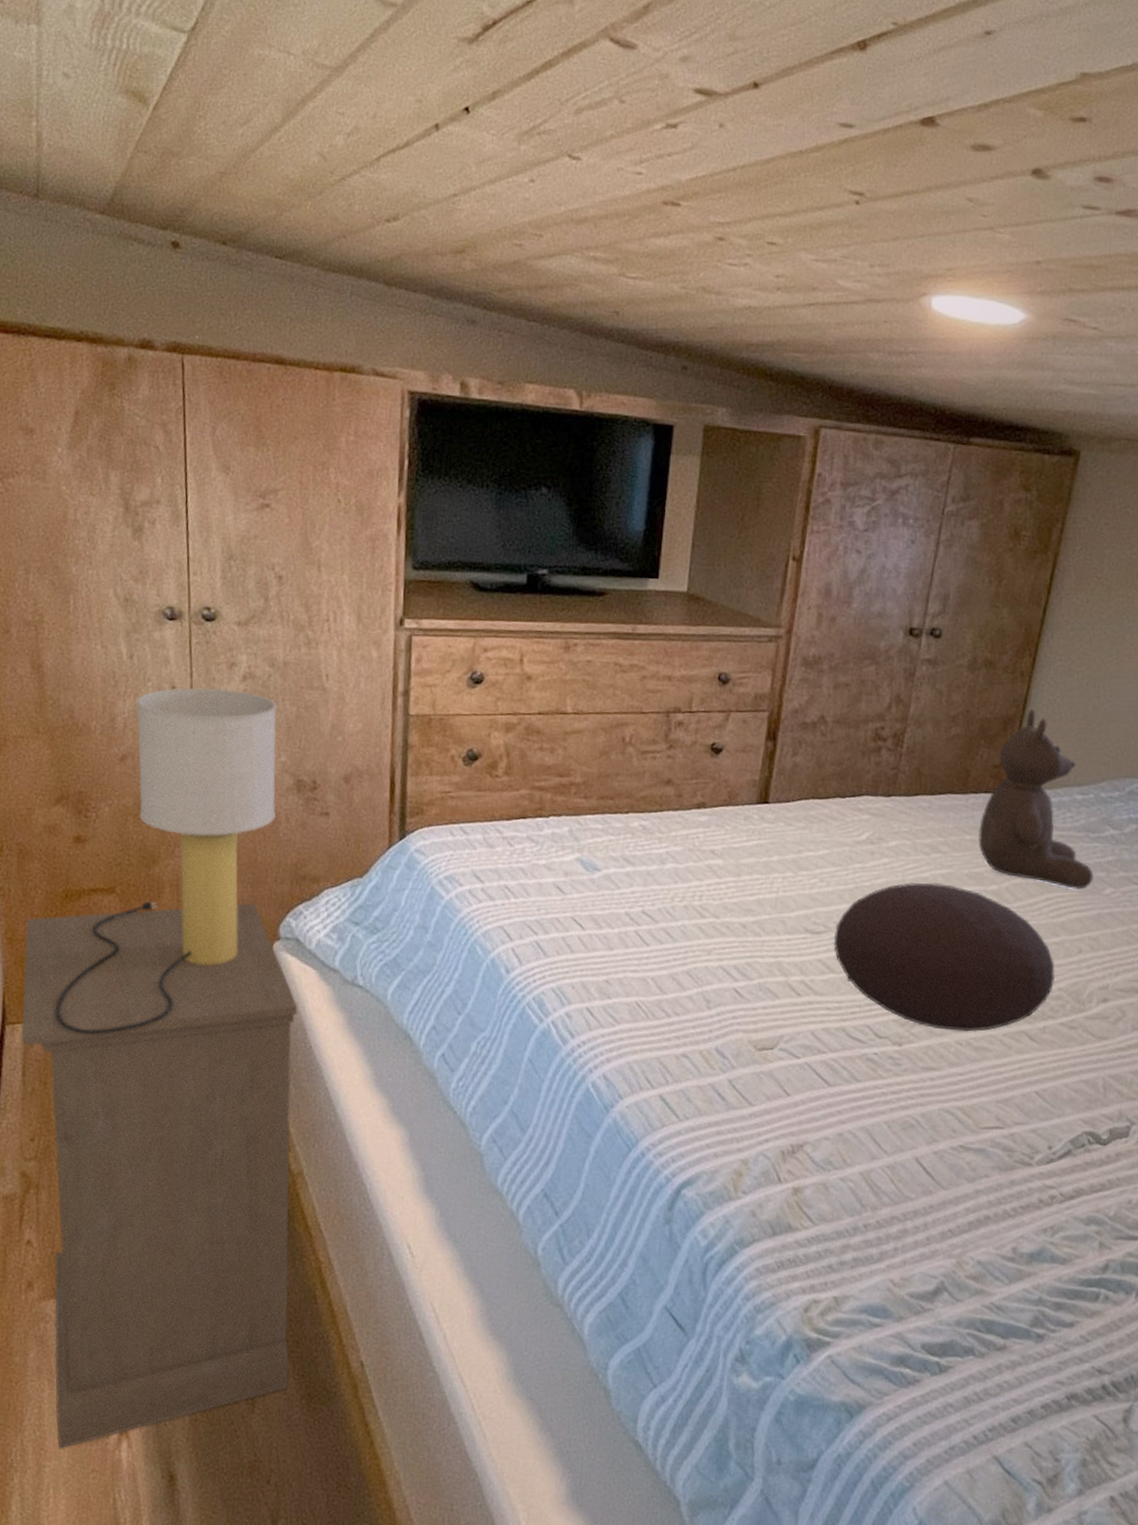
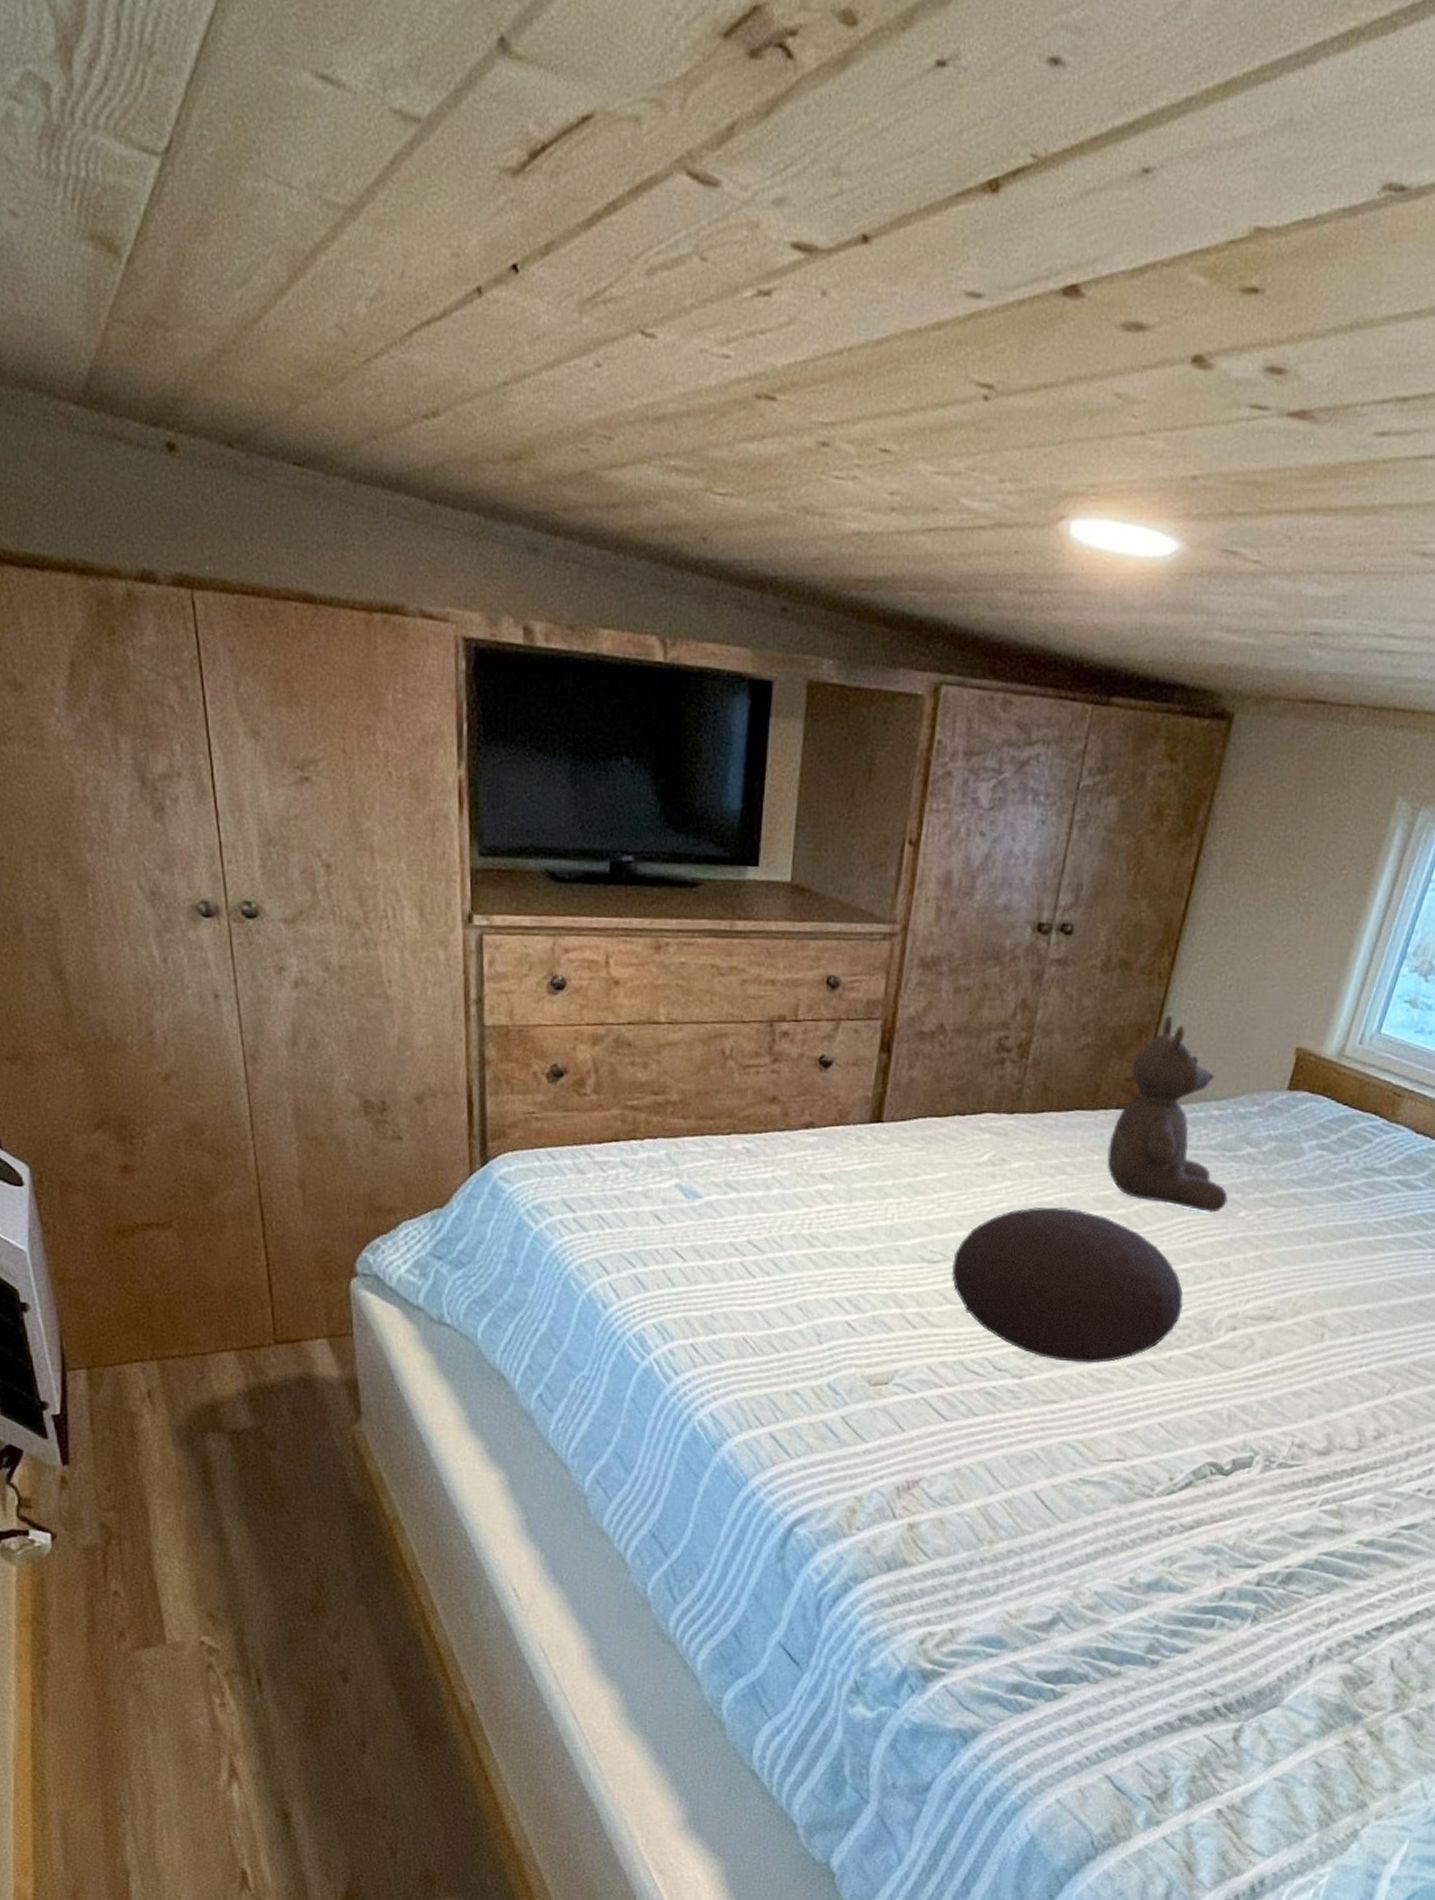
nightstand: present [21,902,298,1449] -> none [77,1236,398,1792]
table lamp: present [55,687,277,1035] -> none [119,995,343,1380]

